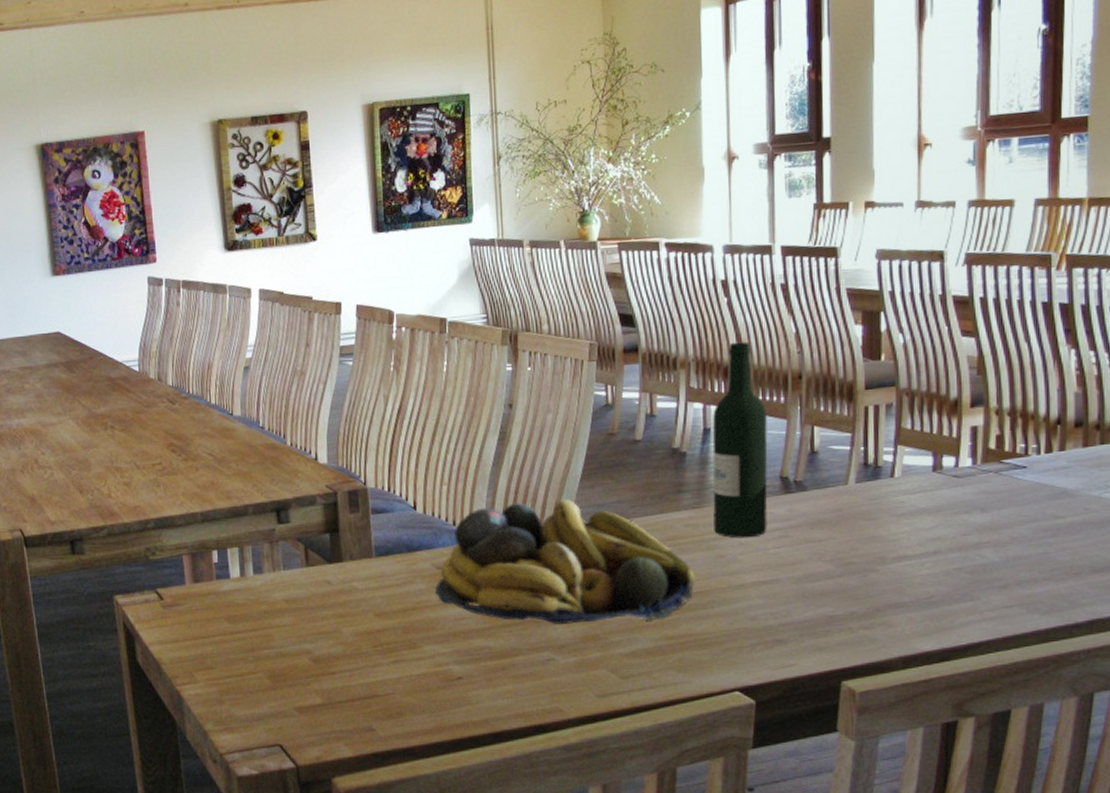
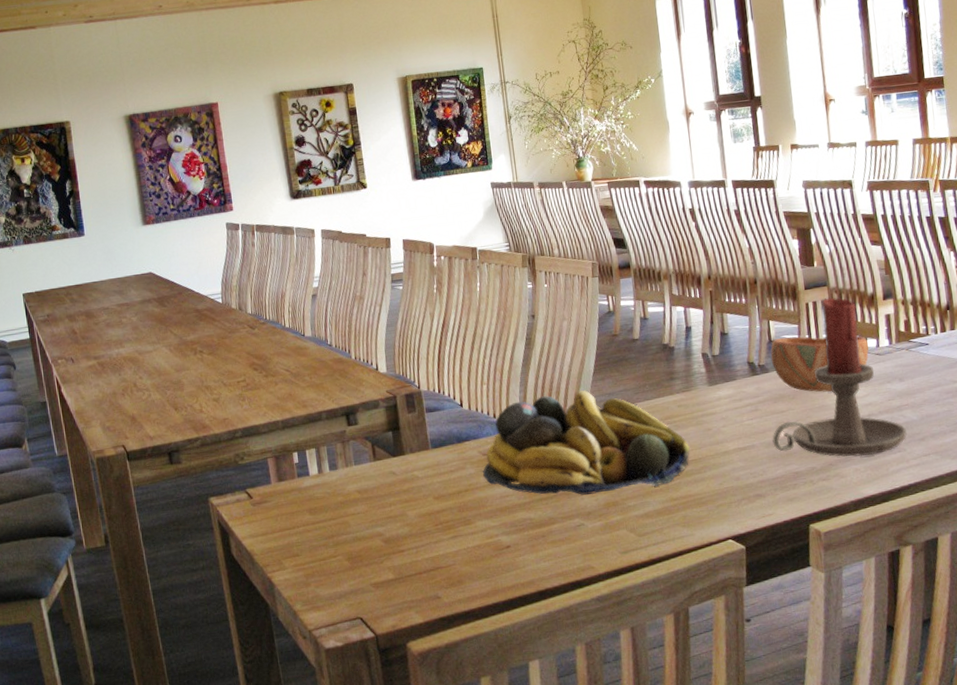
wine bottle: present [712,341,768,538] -> none [692,256,742,414]
candle holder: none [803,401,983,603] -> present [772,297,907,457]
bowl: none [811,448,943,520] -> present [770,336,869,392]

